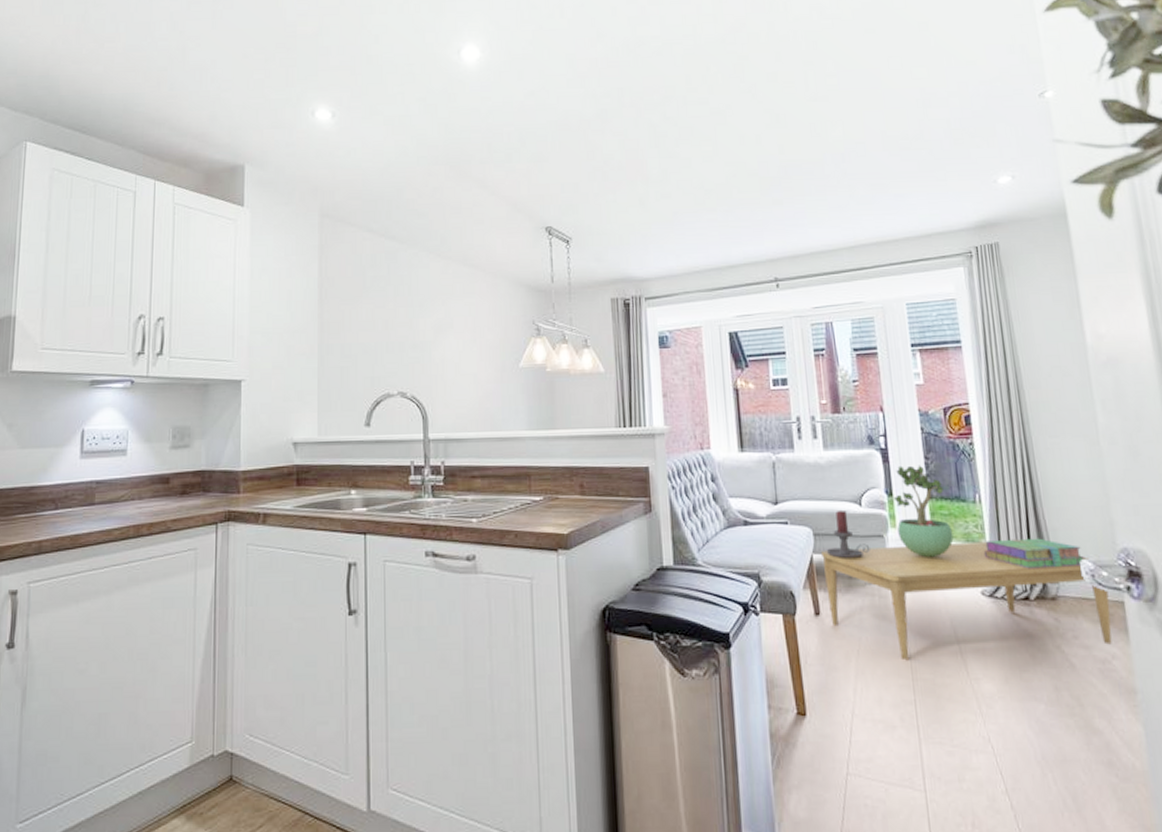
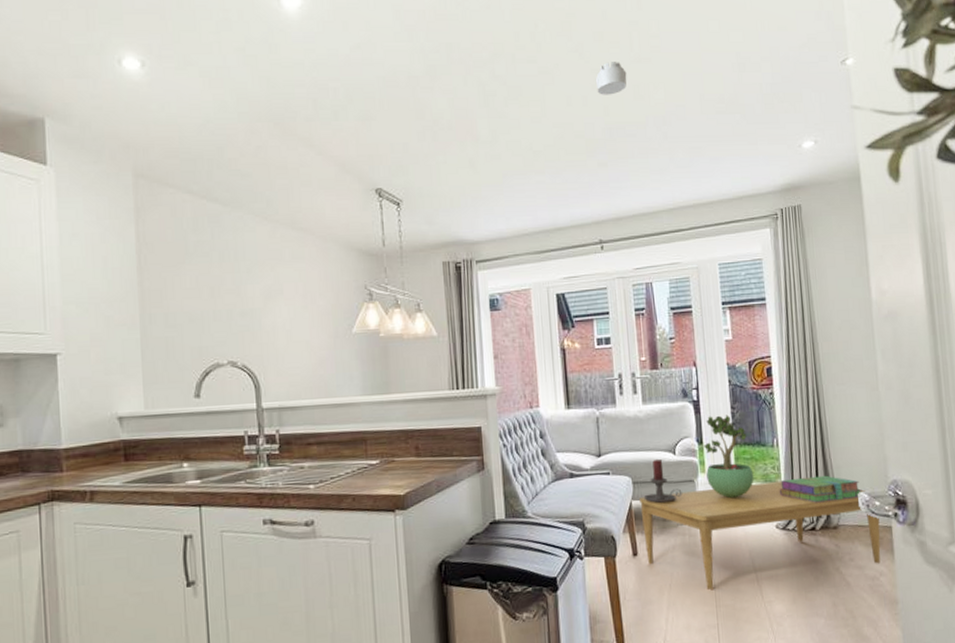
smoke detector: none [769,101,803,134] -> present [595,62,627,95]

